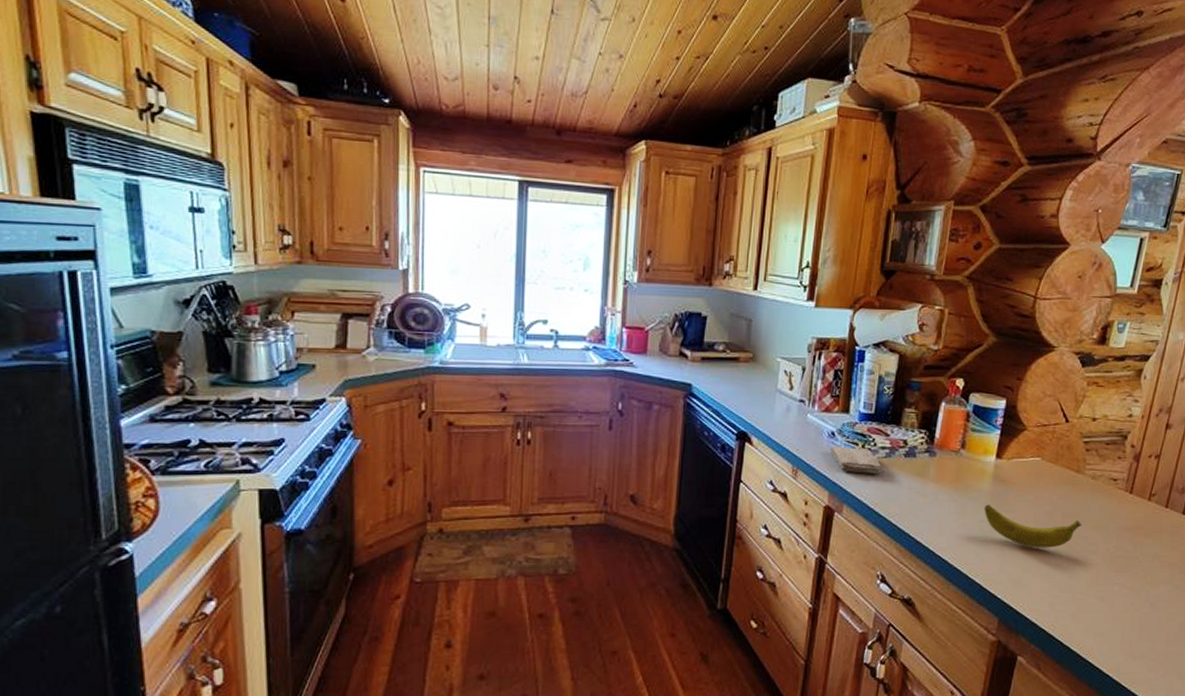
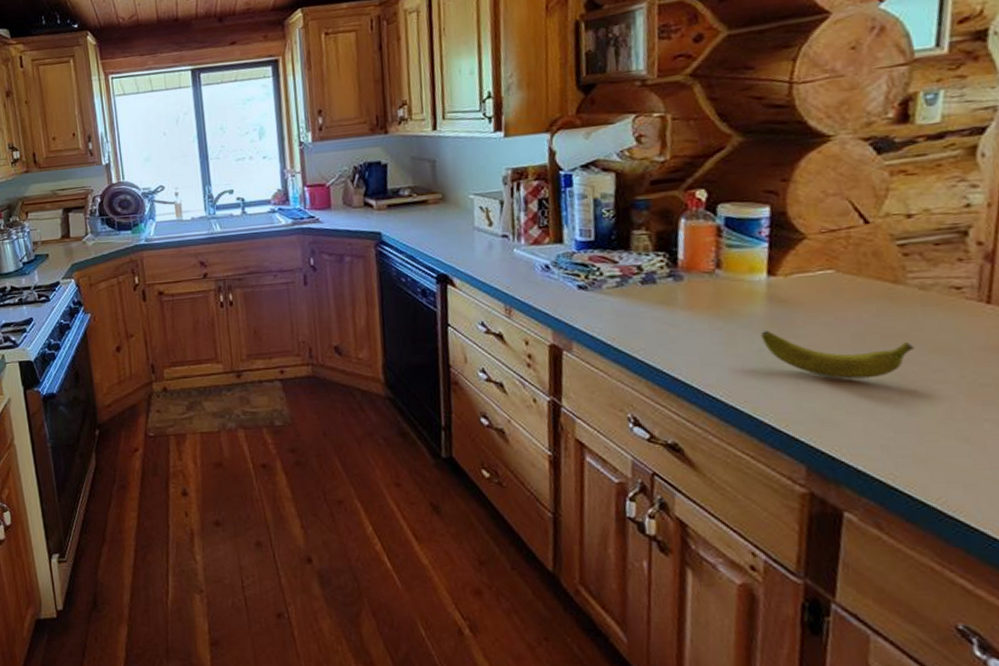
washcloth: present [830,446,881,474] -> none [546,279,614,307]

